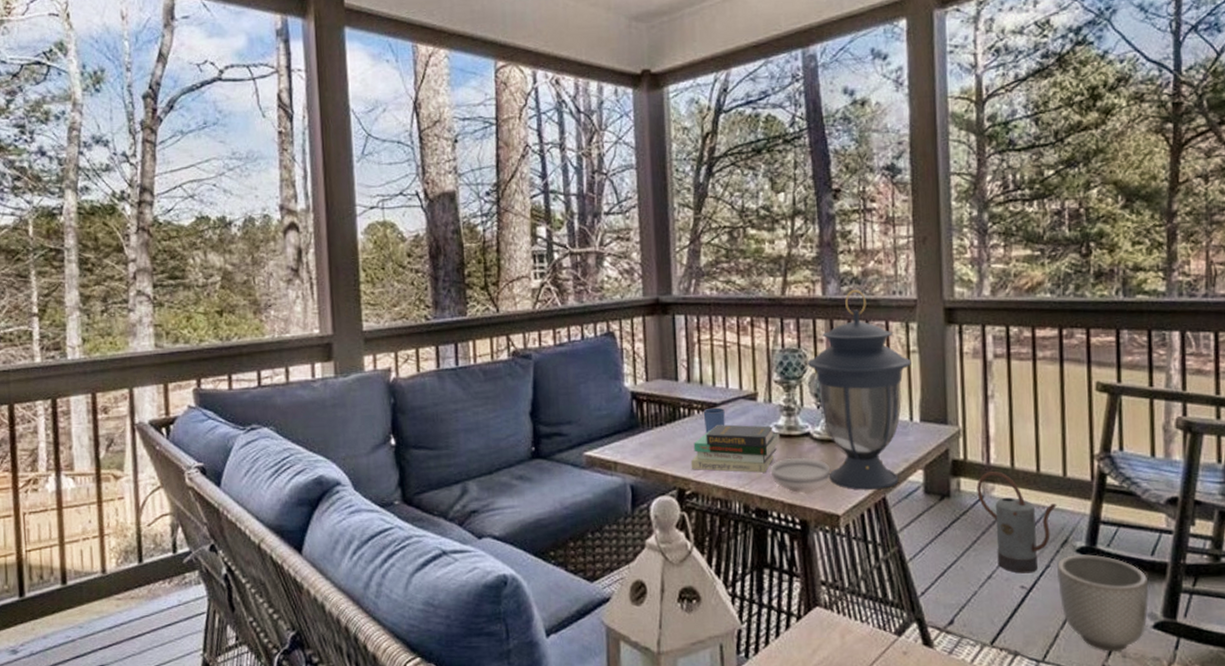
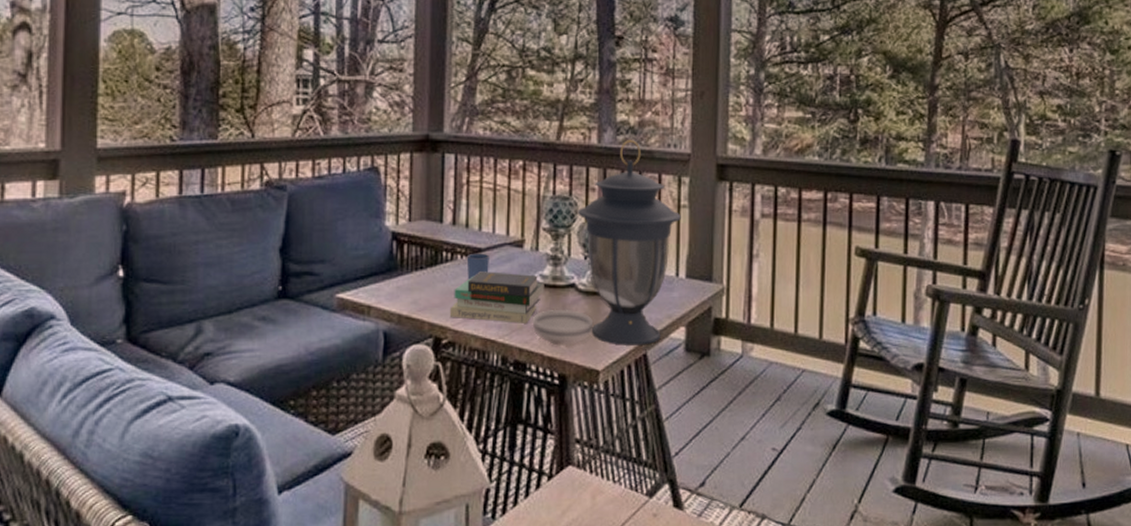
watering can: present [976,471,1057,574] -> none [736,331,812,435]
planter: present [1056,554,1149,653] -> none [807,417,892,517]

